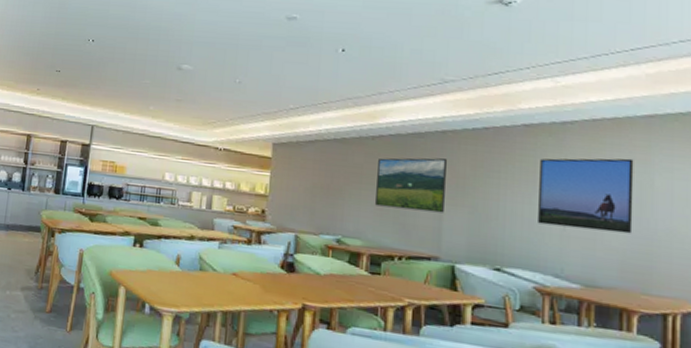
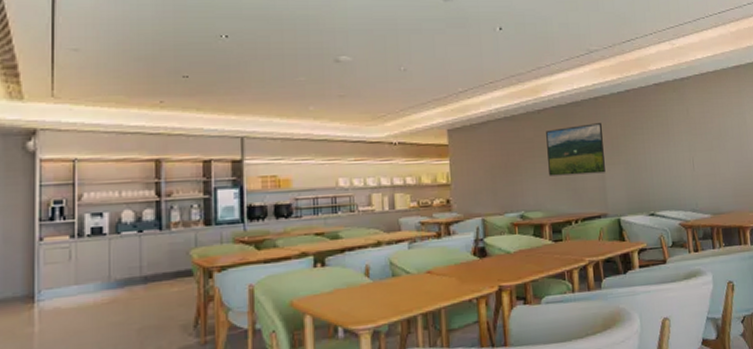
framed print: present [538,158,634,234] -> none [670,103,738,169]

